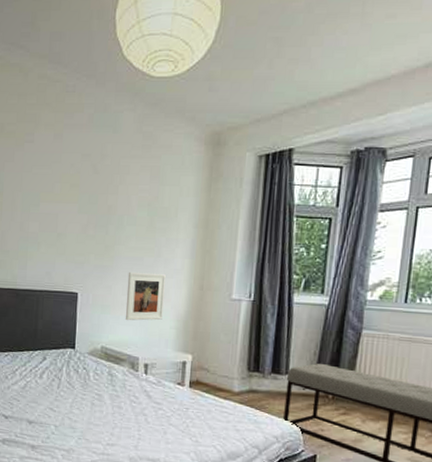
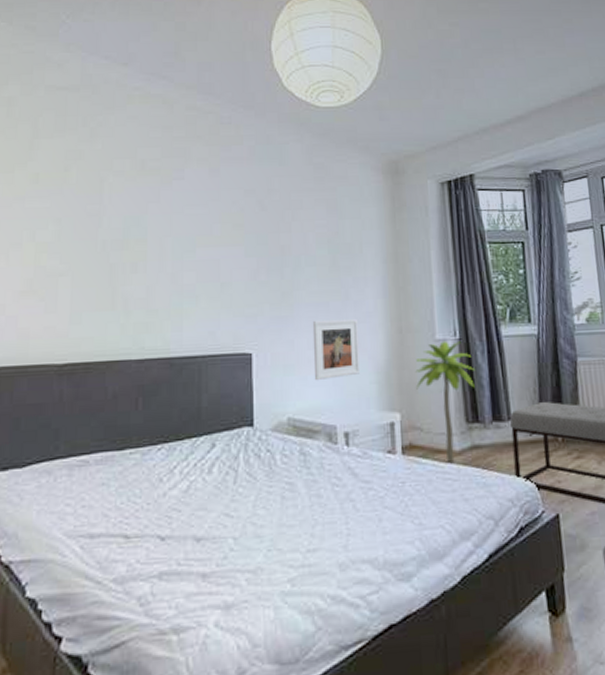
palm tree: none [209,301,263,400] -> present [415,341,475,462]

